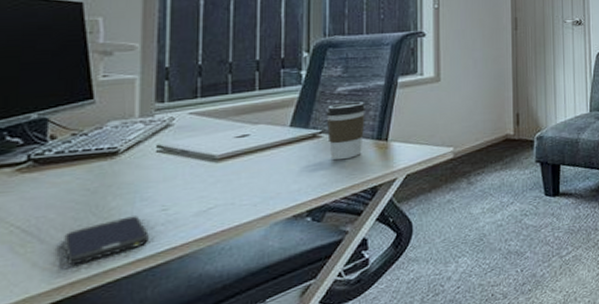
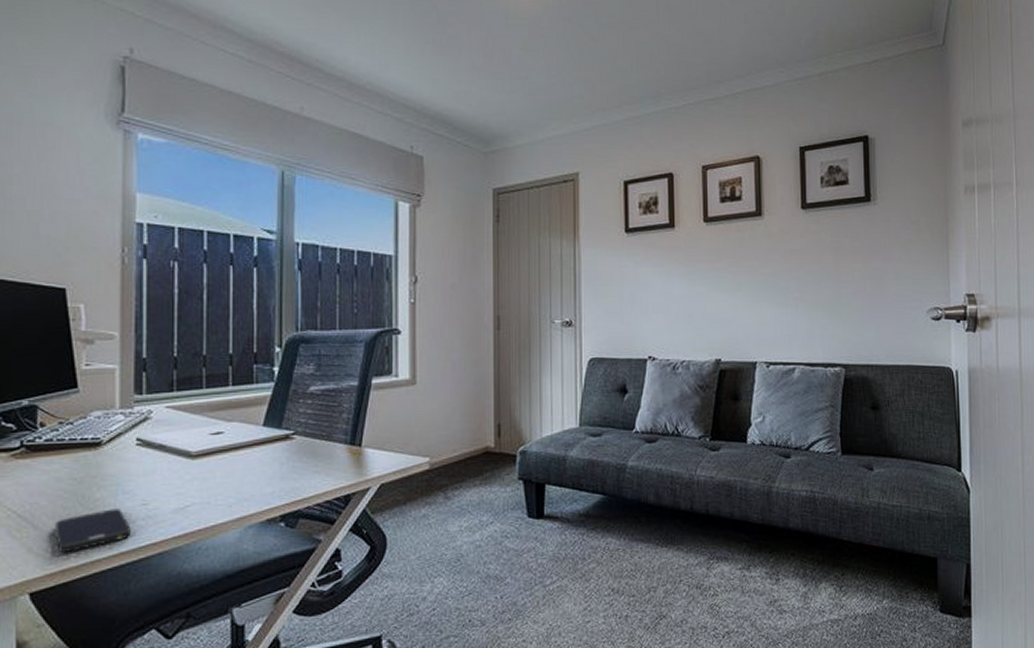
coffee cup: present [326,101,367,161] -> none [299,402,340,465]

